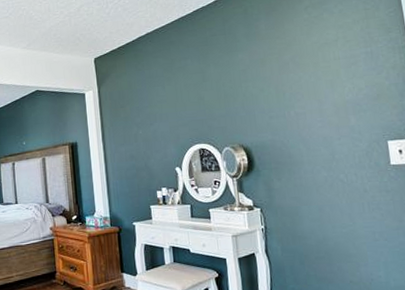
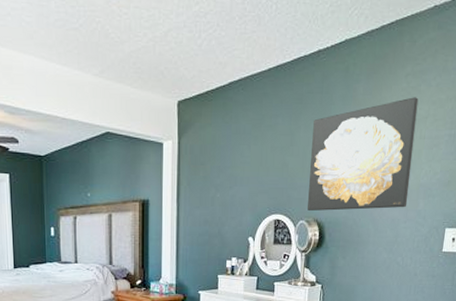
wall art: none [222,24,337,138] -> present [308,97,419,212]

